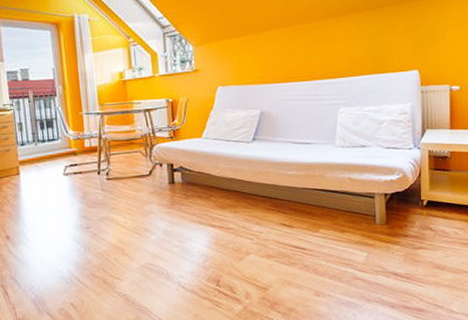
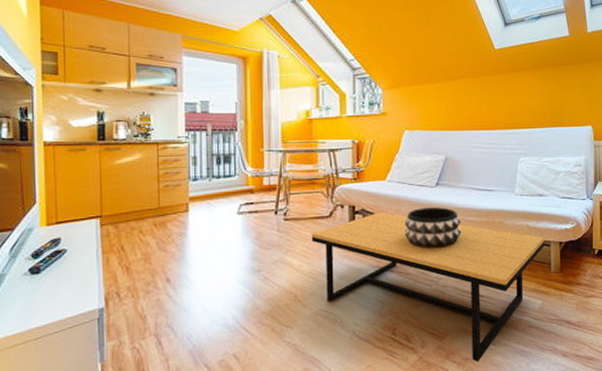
coffee table: none [133,169,368,313] -> present [311,212,545,363]
decorative bowl: none [222,162,281,204] -> present [404,207,461,249]

